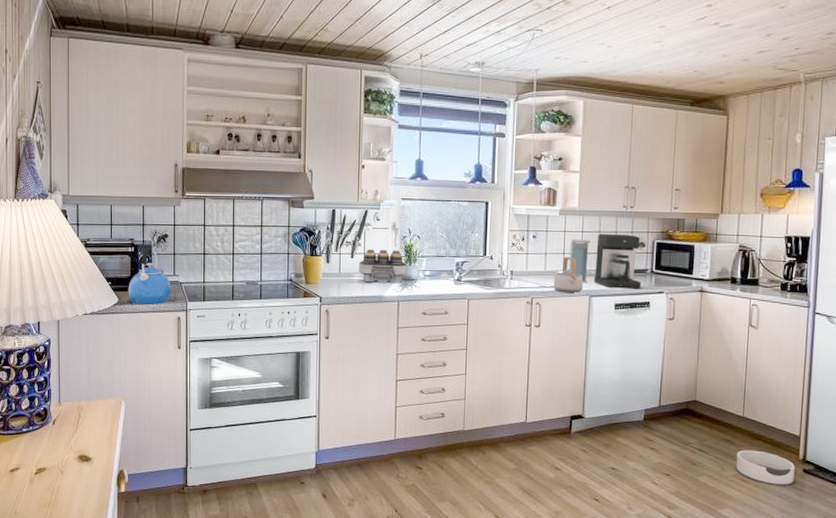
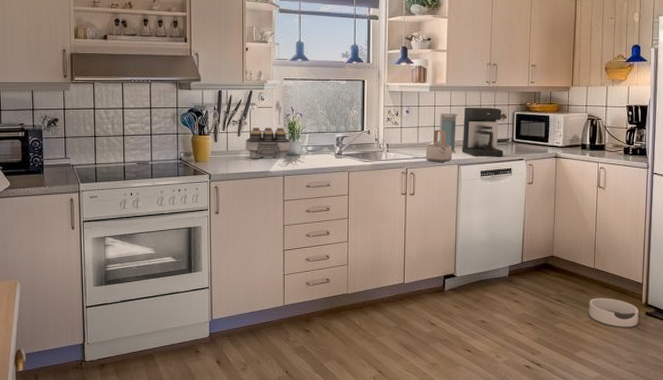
kettle: present [128,246,171,305] -> none [19,130,63,188]

